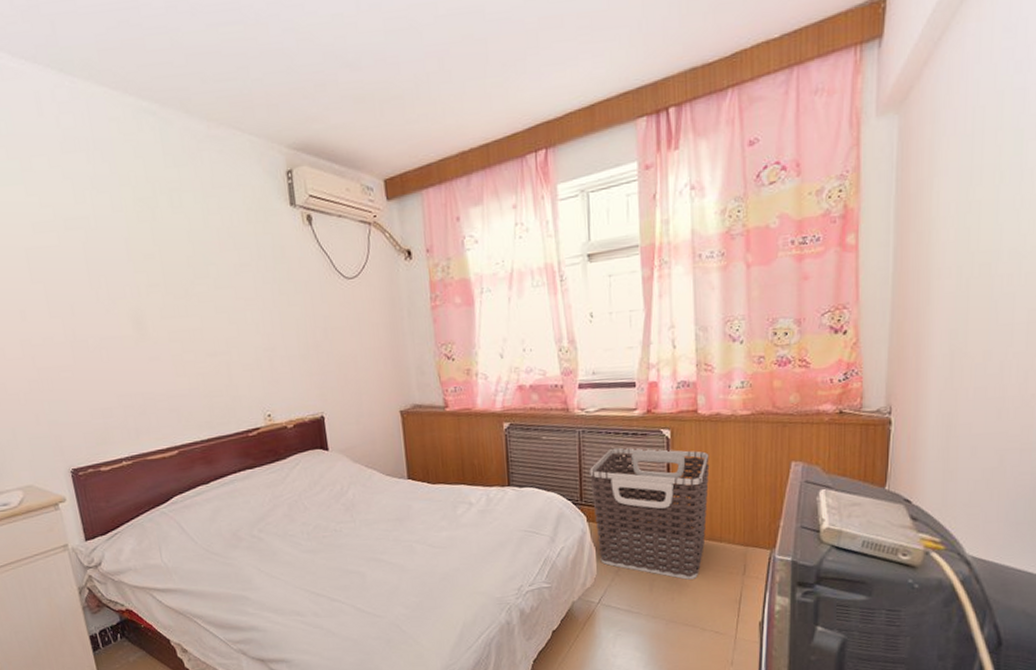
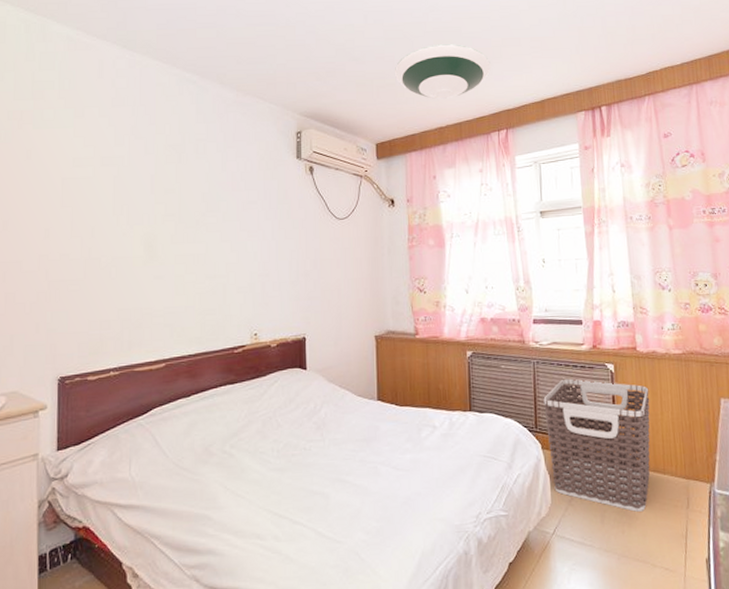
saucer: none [399,31,525,114] -> present [394,44,491,99]

